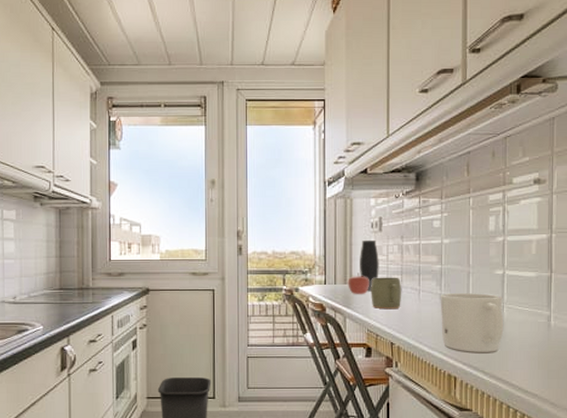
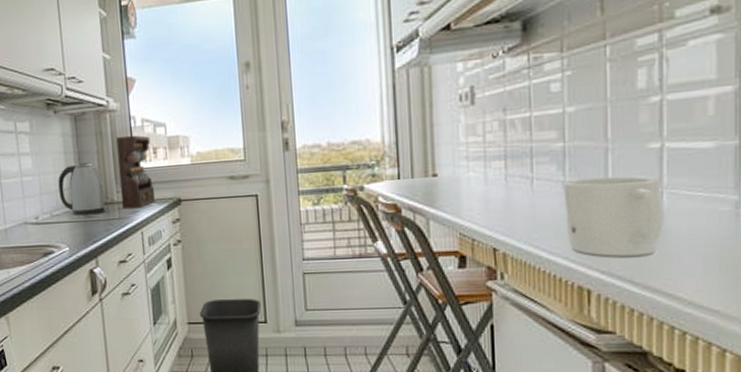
kettle: none [38,250,80,298] -> present [58,162,105,216]
spice rack: none [95,231,127,295] -> present [116,135,155,210]
fruit: present [348,272,369,295] -> none [429,161,460,190]
vase: present [360,239,379,292] -> none [444,116,473,185]
mug: present [371,277,402,310] -> none [462,163,507,206]

